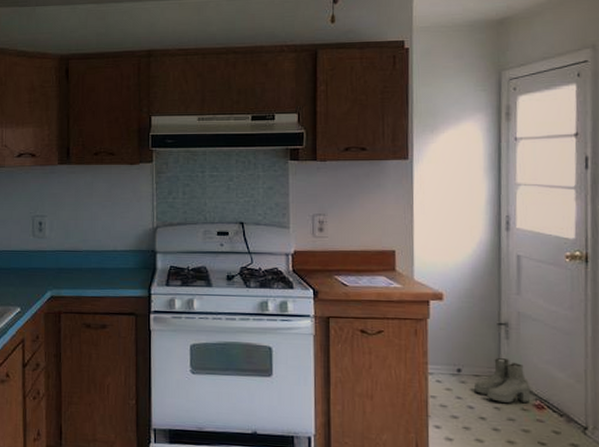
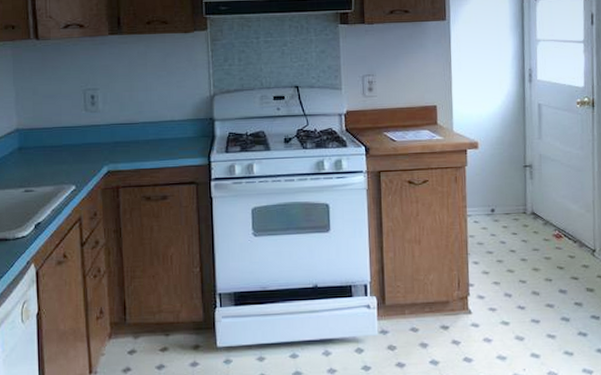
boots: present [474,358,531,403] -> none [505,196,551,235]

